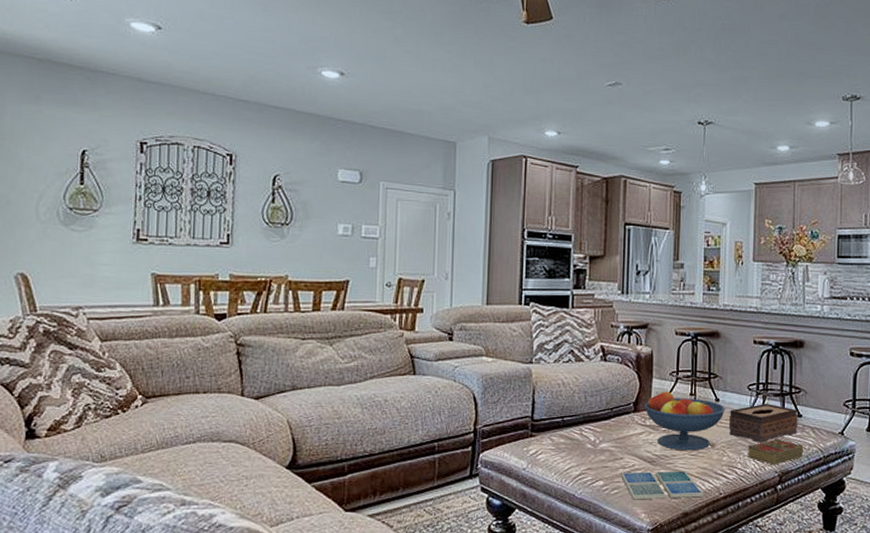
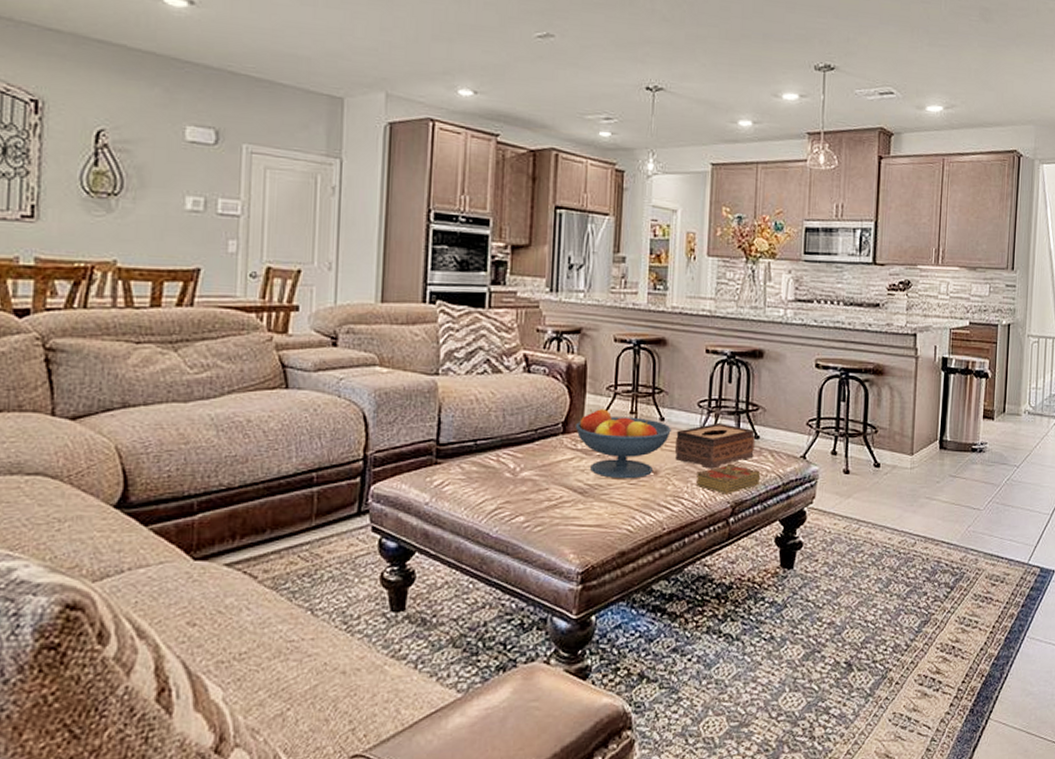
drink coaster: present [621,470,704,500] -> none [546,502,644,538]

